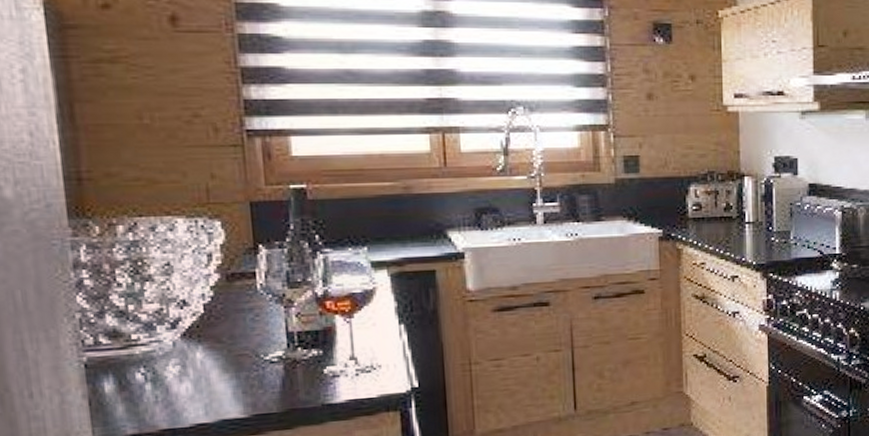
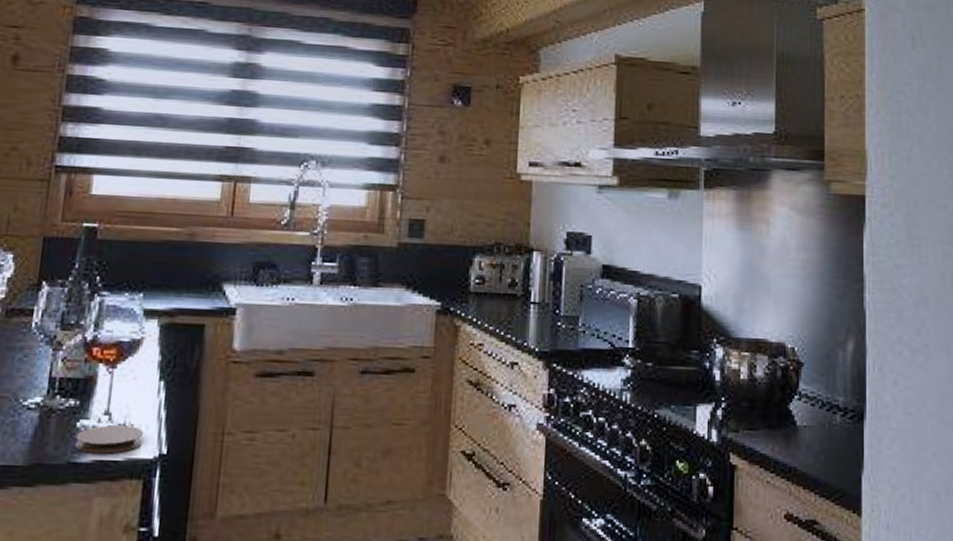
coaster: none [326,366,393,395] -> present [75,425,144,454]

